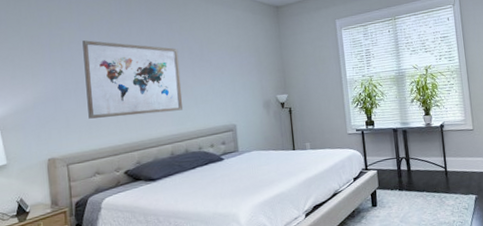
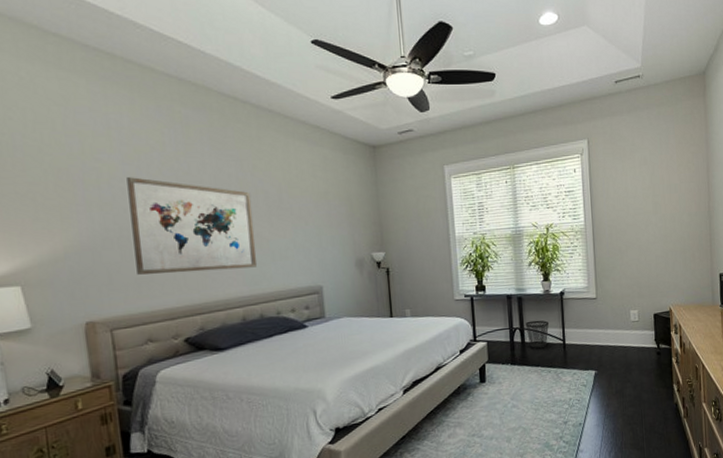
wastebasket: none [410,150,432,176] -> present [525,320,550,349]

